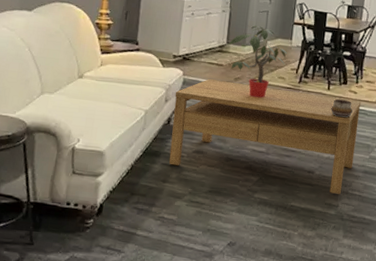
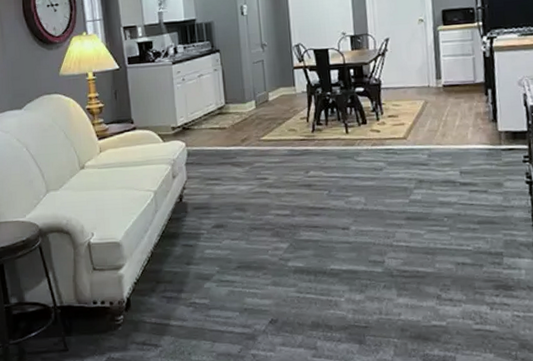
coffee table: present [169,79,362,194] -> none [181,139,392,249]
potted plant: present [225,25,287,98] -> none [226,78,293,157]
decorative bowl: present [331,99,353,118] -> none [354,141,379,162]

